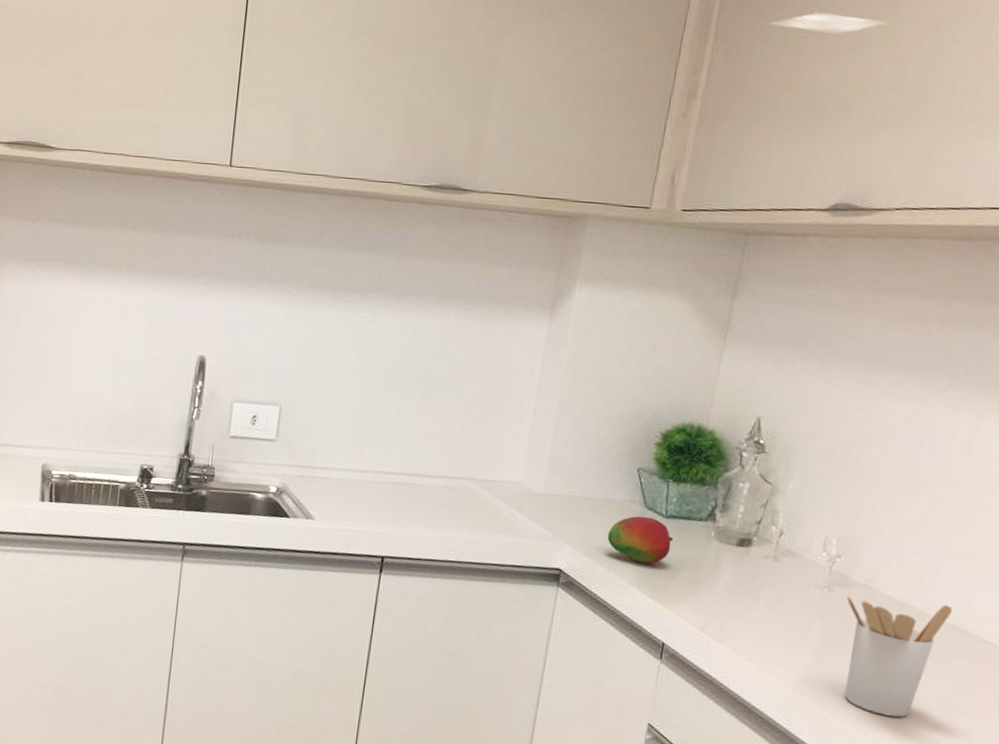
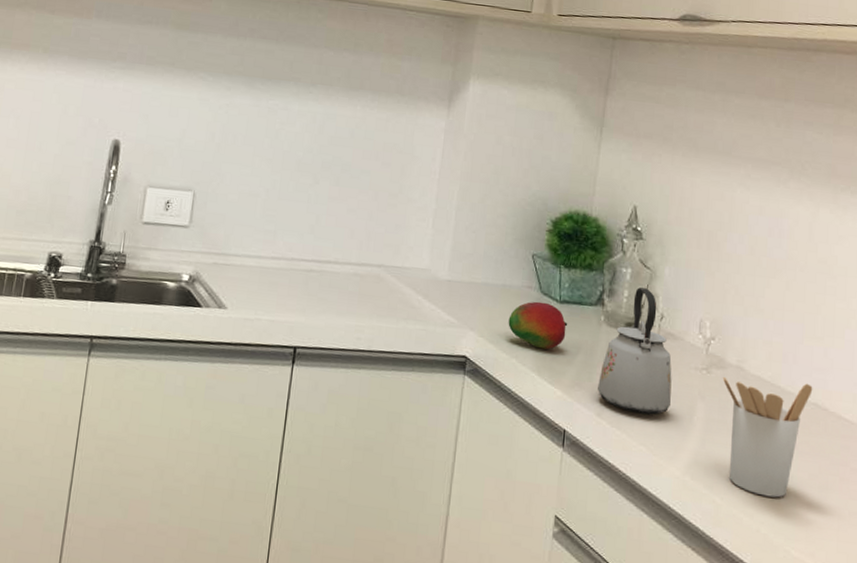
kettle: none [701,503,789,632] -> present [597,287,672,415]

